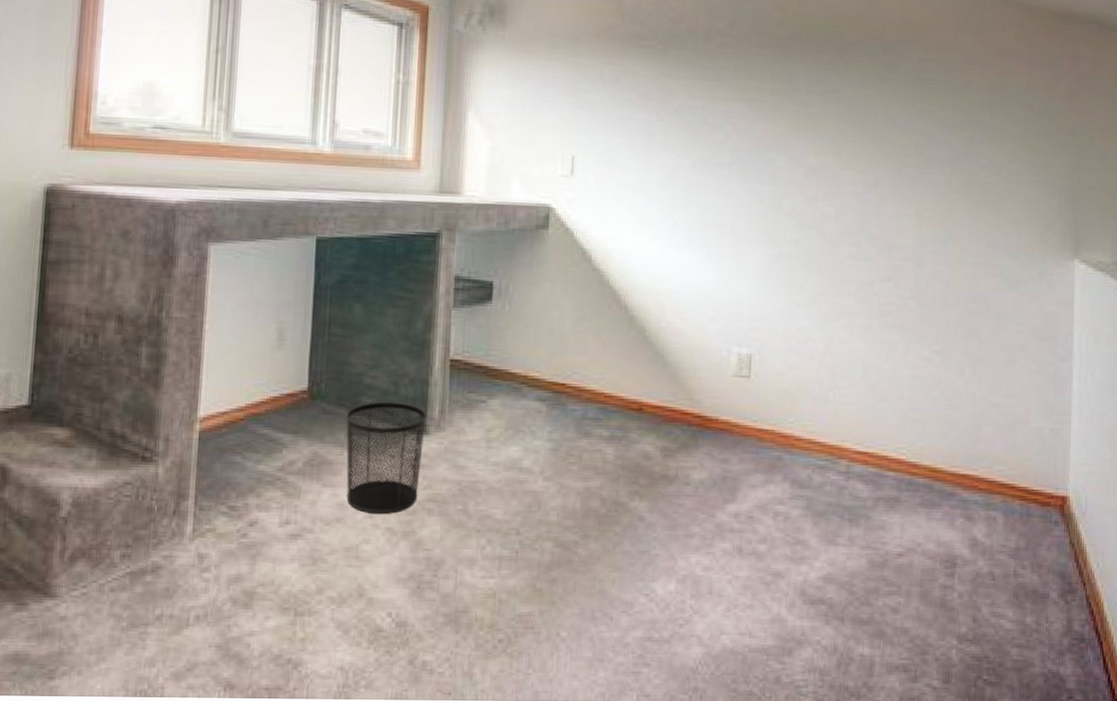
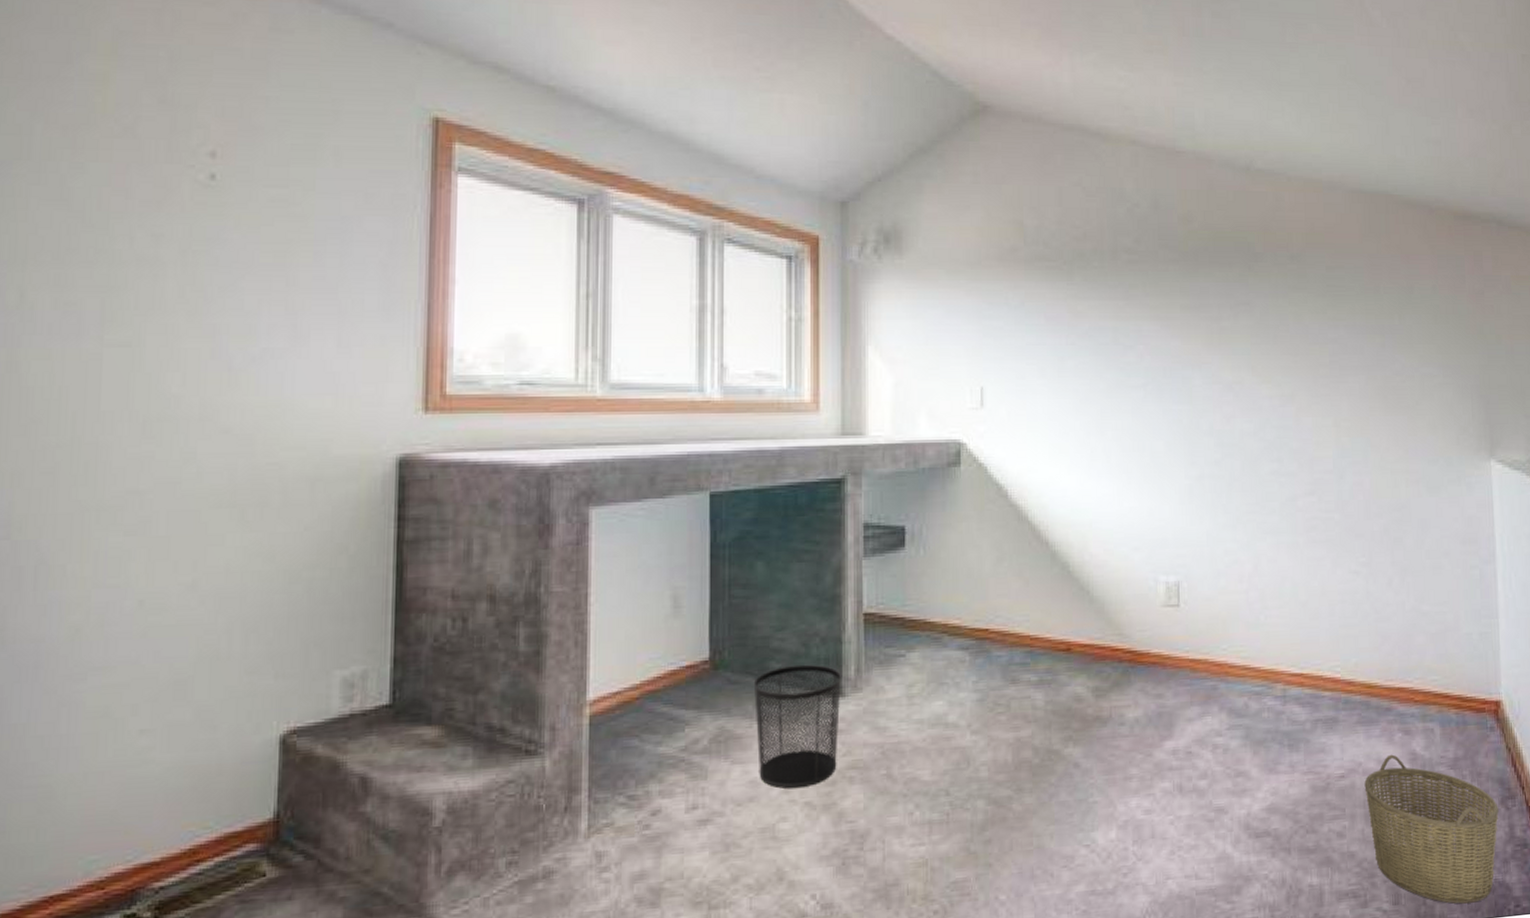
basket: none [922,538,1057,690] -> present [1364,754,1499,904]

